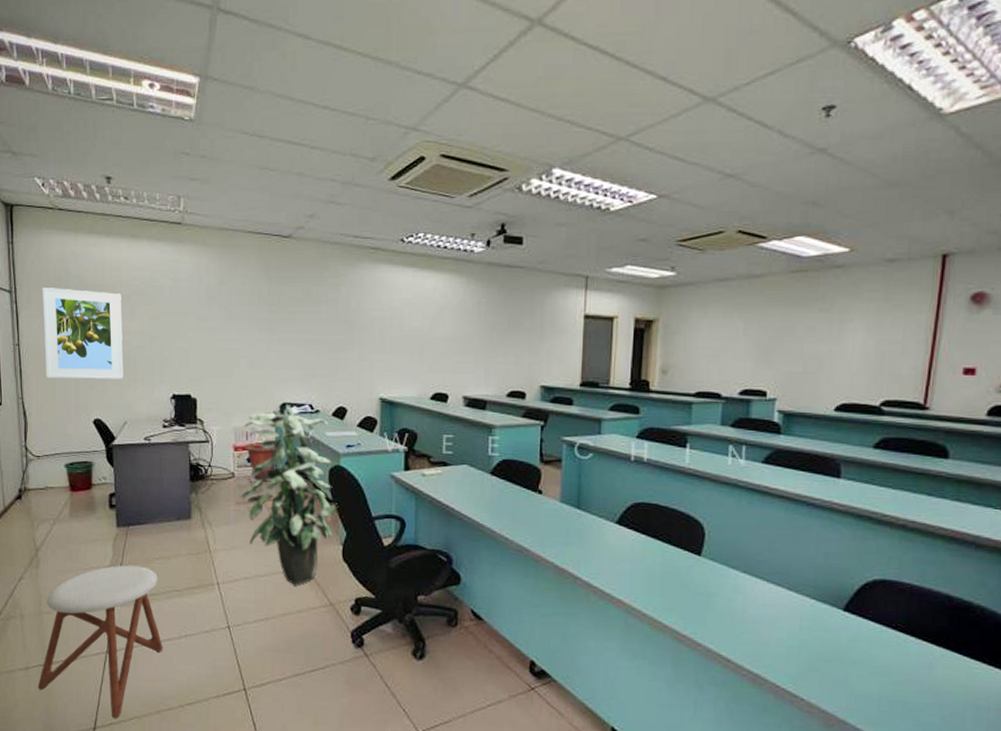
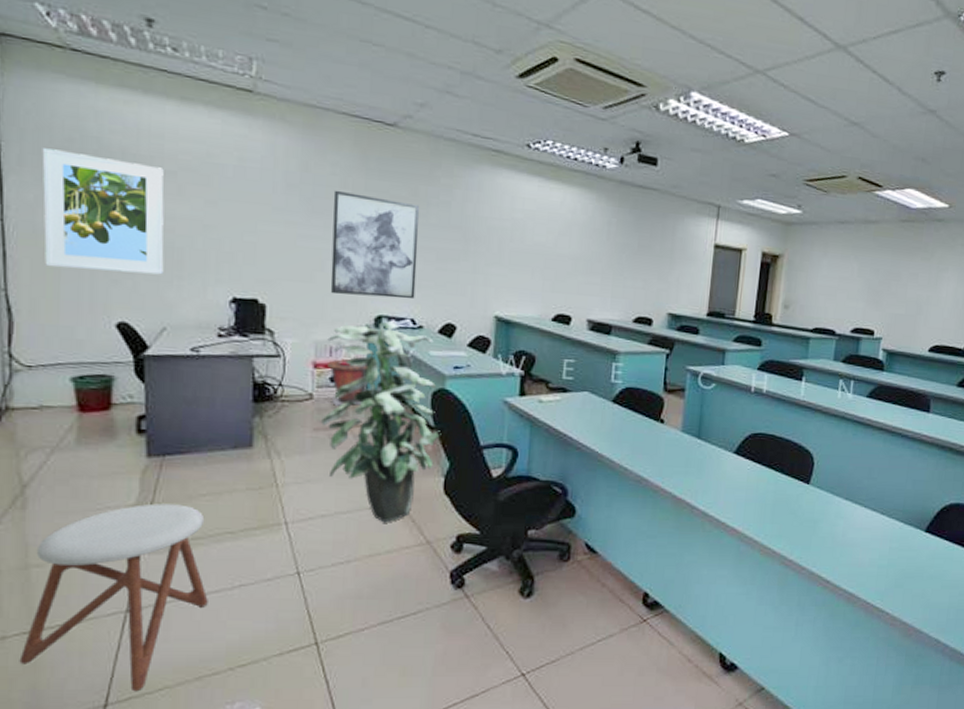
wall art: none [244,298,313,387] -> present [330,190,419,299]

